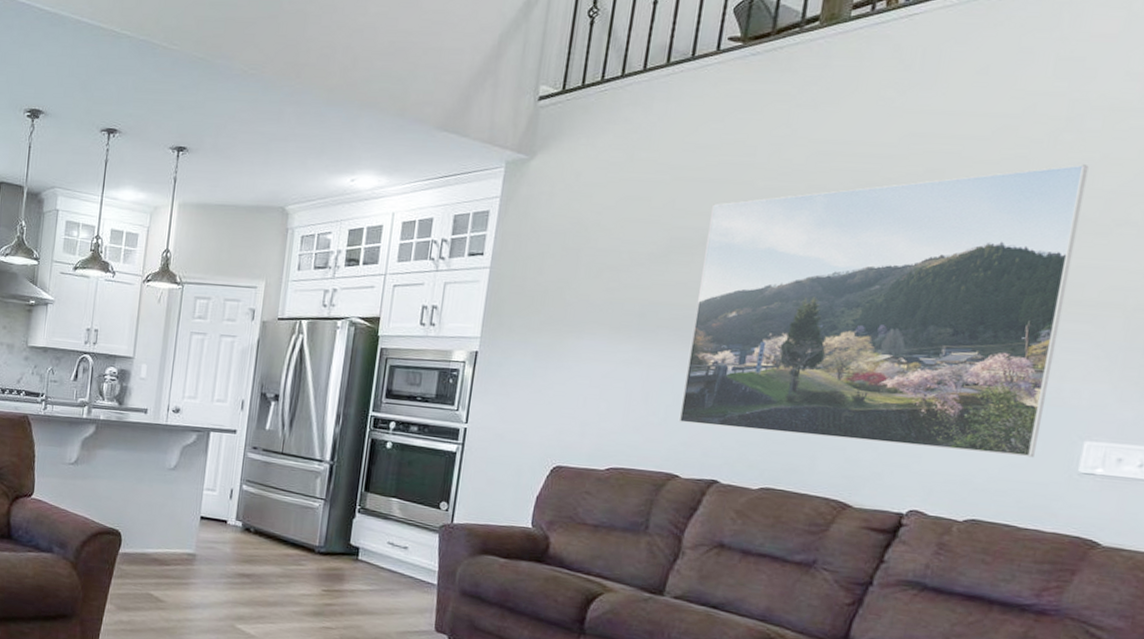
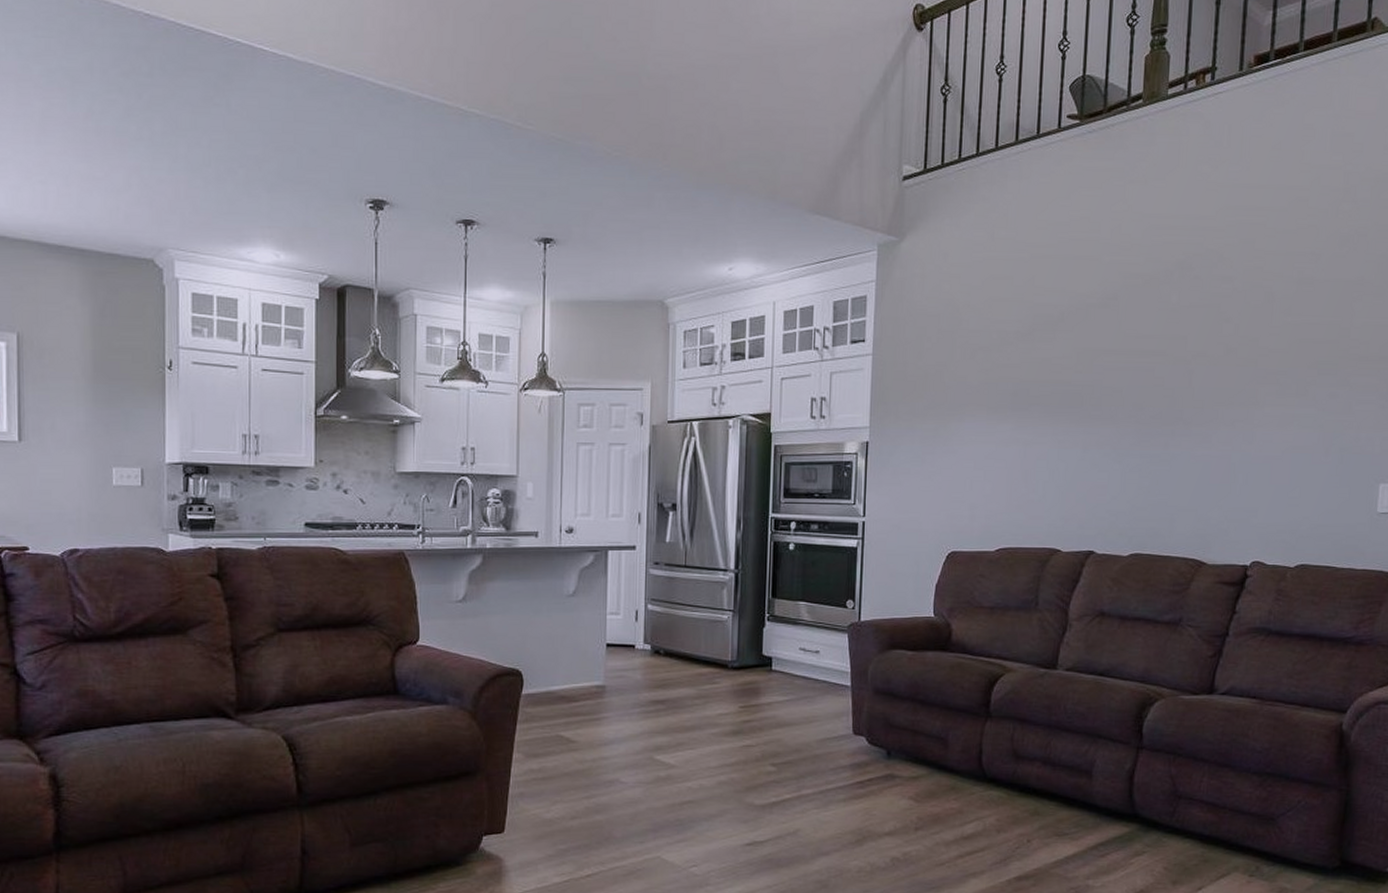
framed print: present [678,164,1089,458] -> none [1055,232,1364,503]

